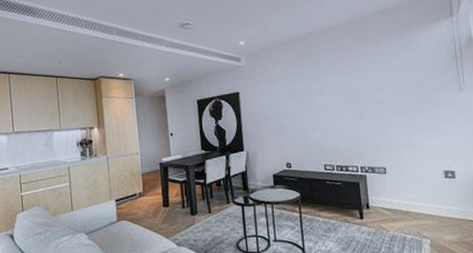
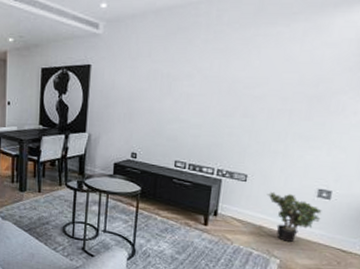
potted plant: none [405,179,453,222] -> present [267,191,322,242]

